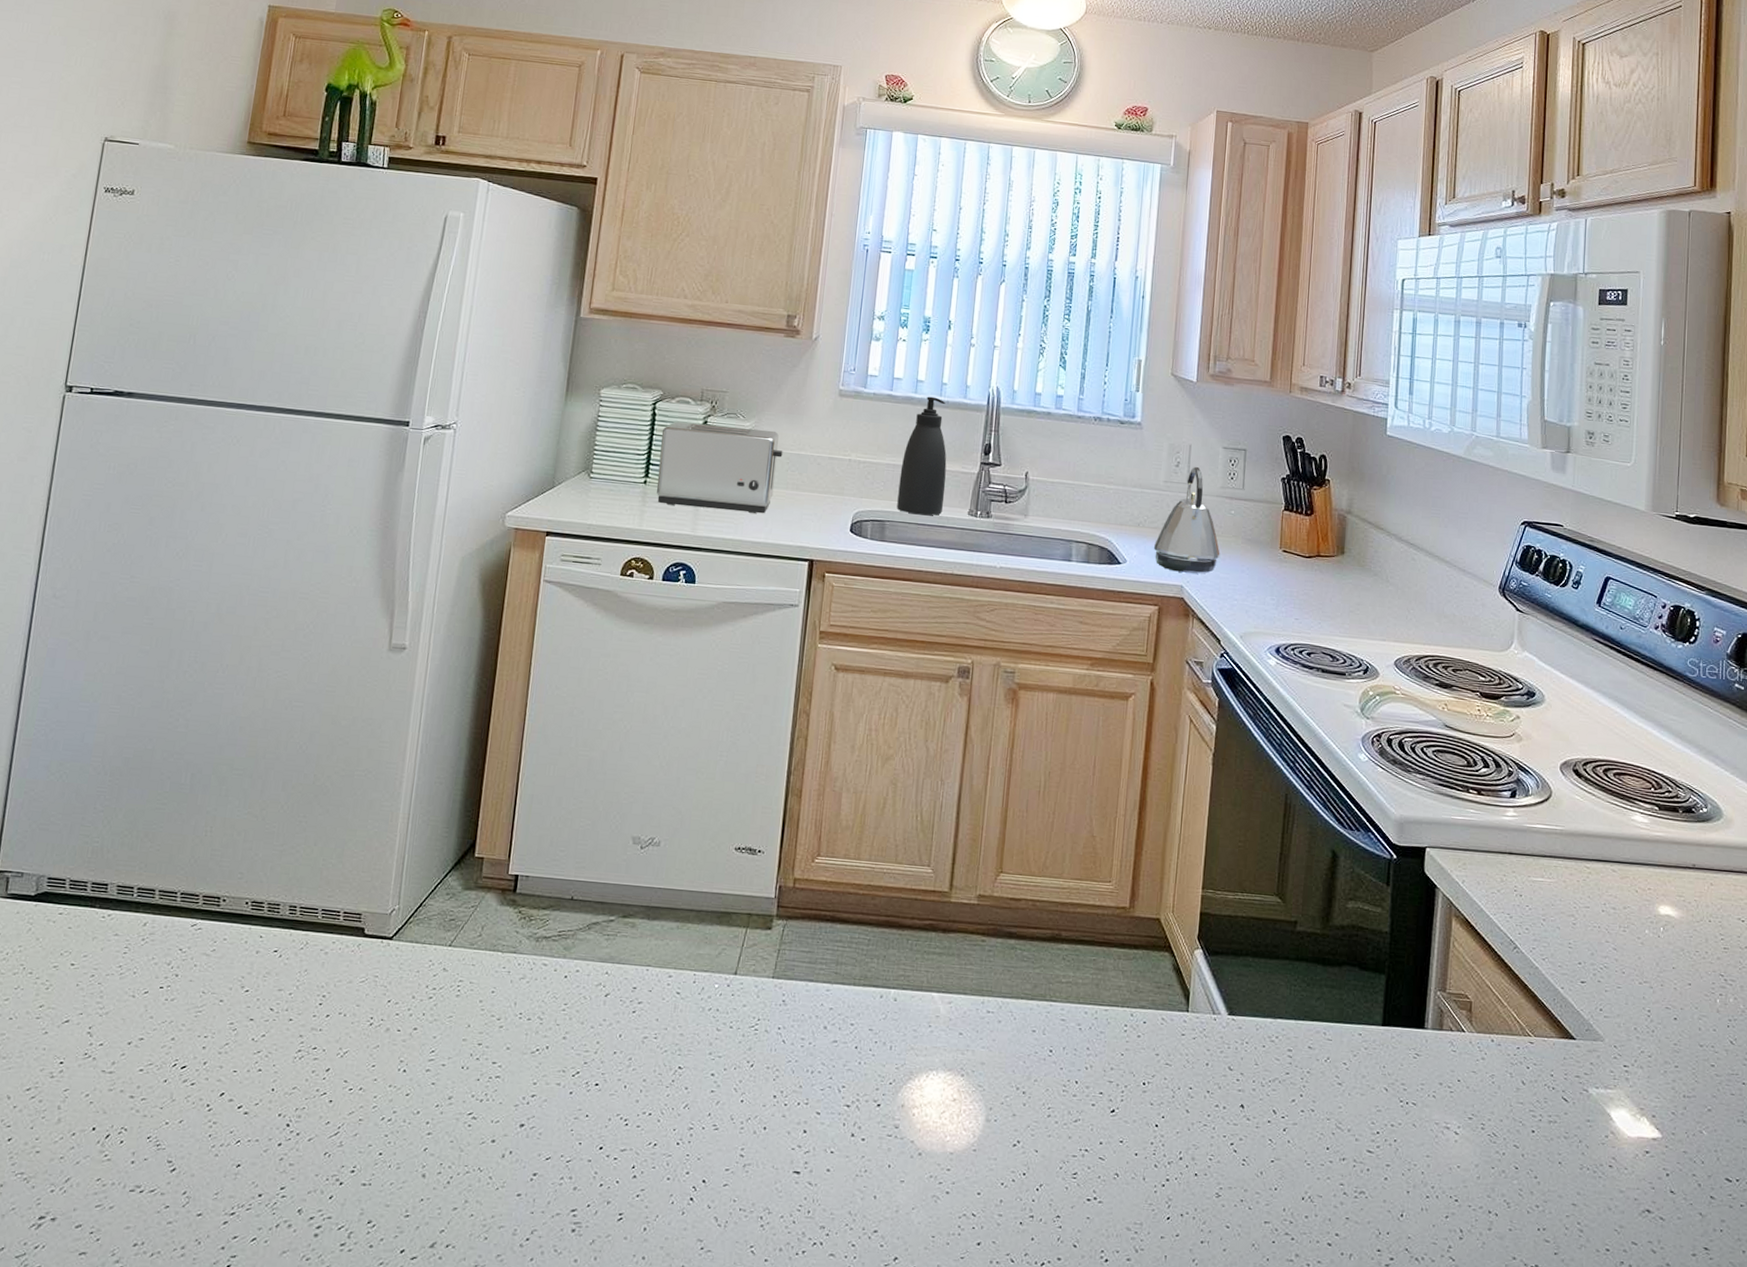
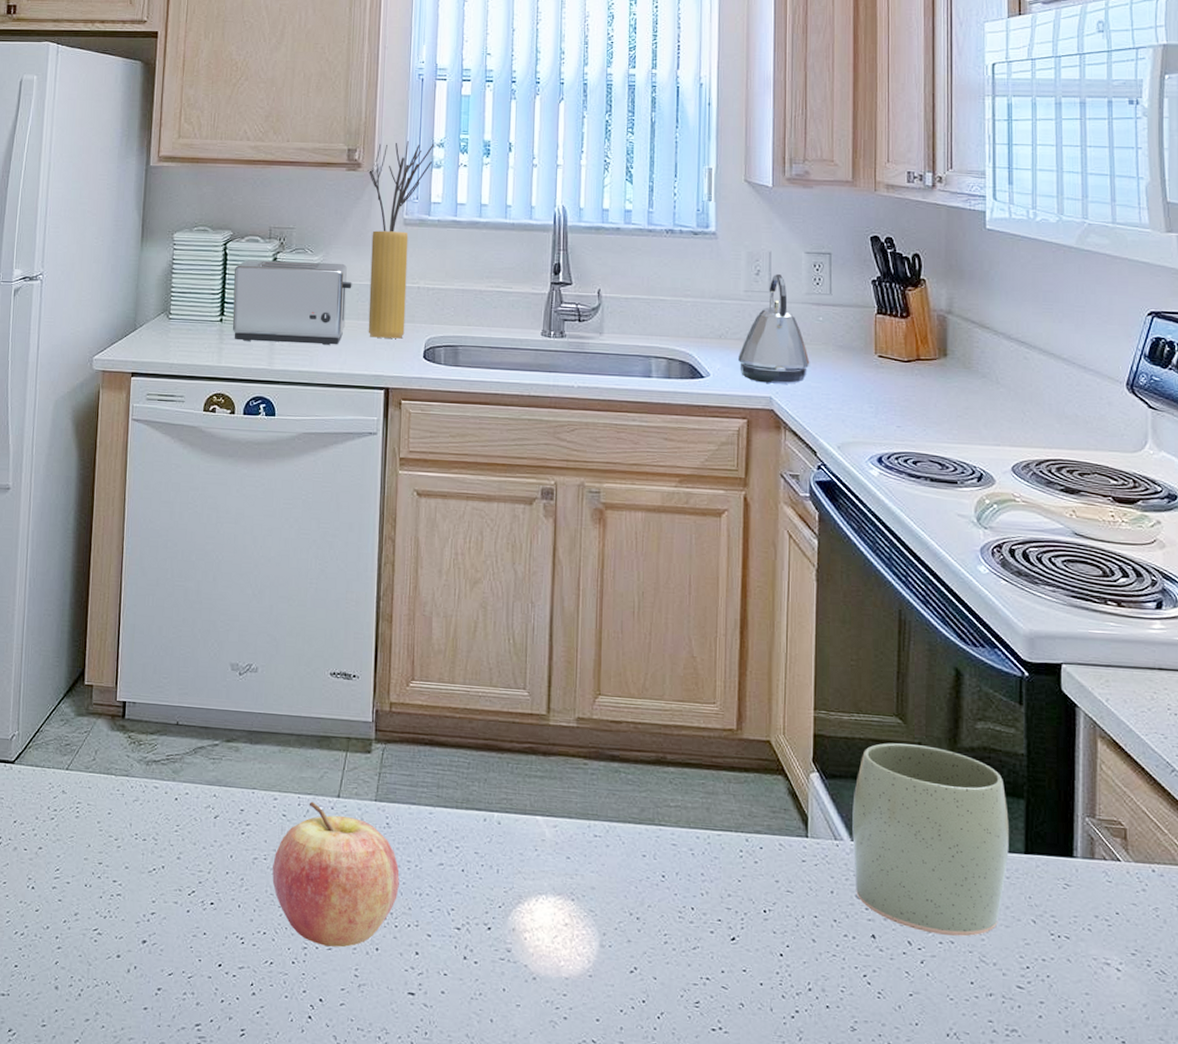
fruit: none [661,978,793,1127] -> present [272,801,400,948]
vase: none [796,311,875,511] -> present [368,141,435,339]
soap dispenser: present [897,396,947,516] -> none [468,219,517,339]
mug: none [1228,921,1371,1105] -> present [852,743,1009,937]

